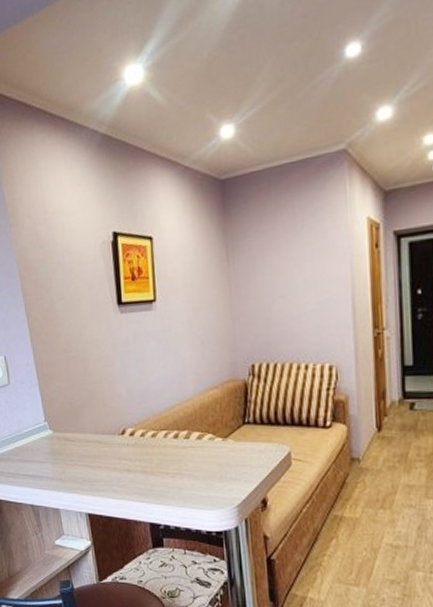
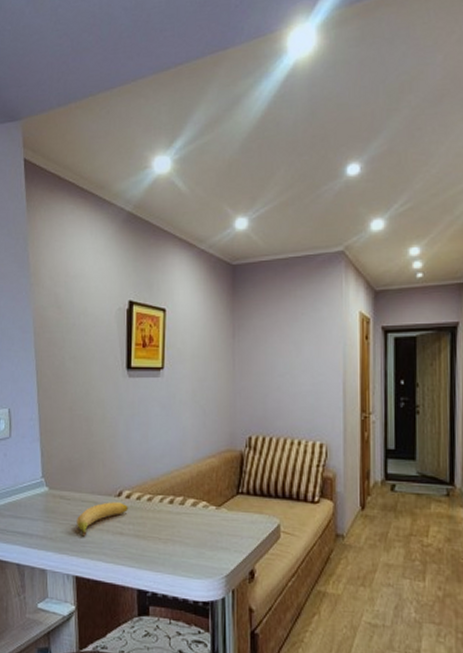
banana: none [83,440,133,476] -> present [77,502,128,537]

